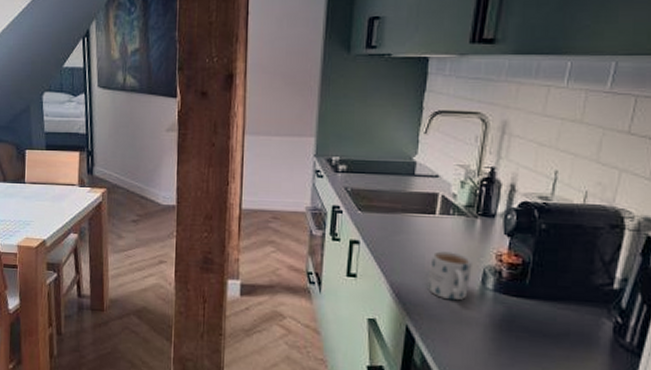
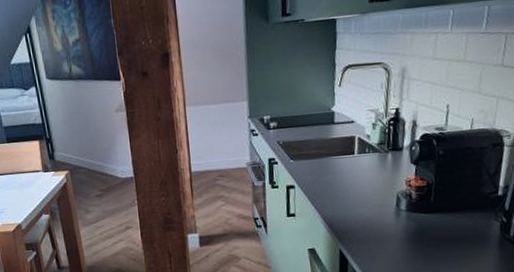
mug: present [428,251,472,301] -> none [353,183,388,224]

